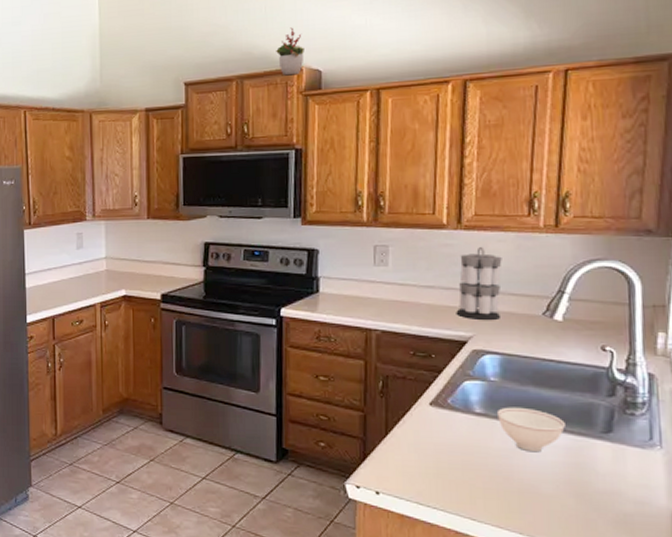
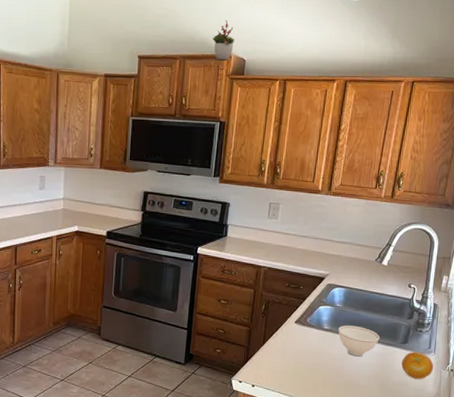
spice rack: present [456,247,502,319] -> none [320,209,355,263]
fruit: none [607,445,664,486] -> present [401,352,434,379]

